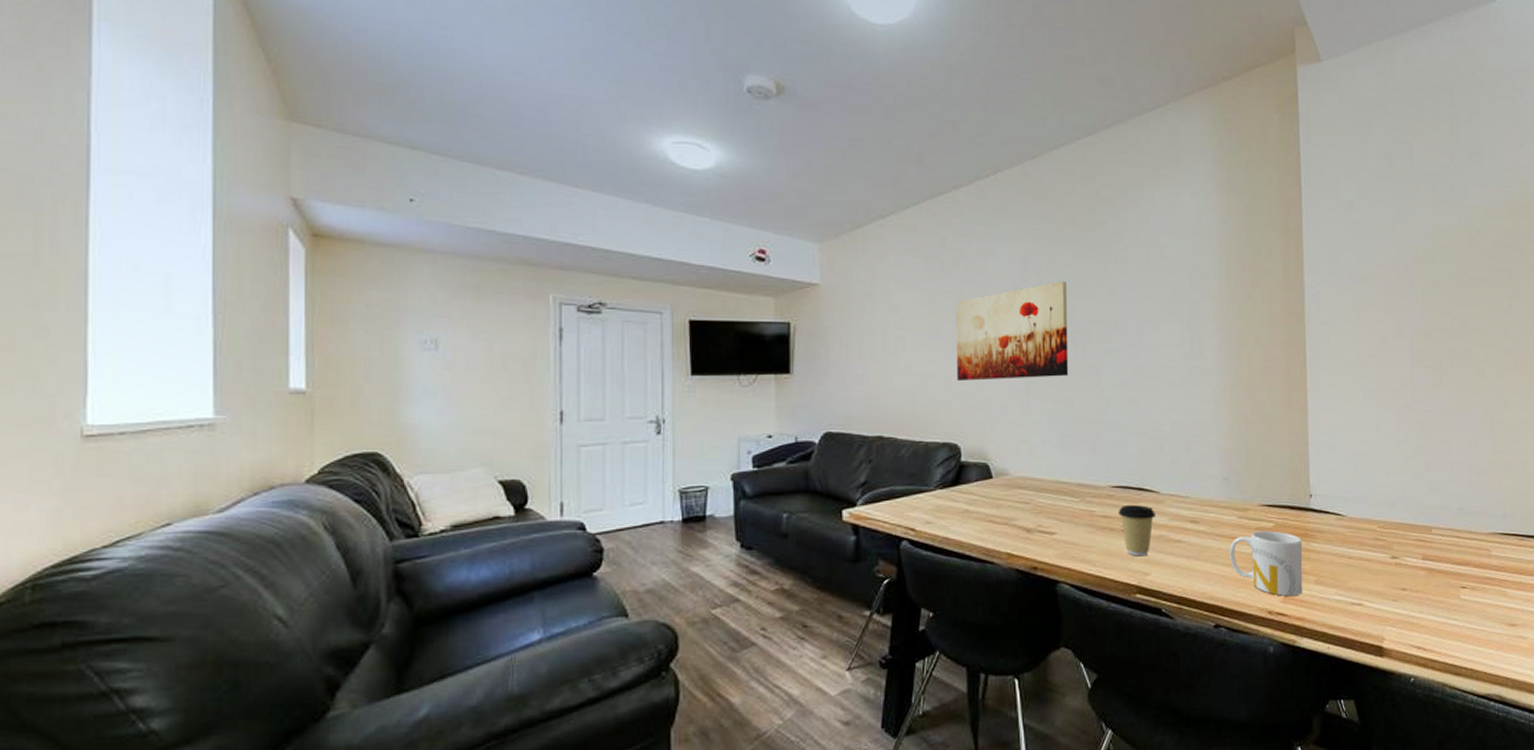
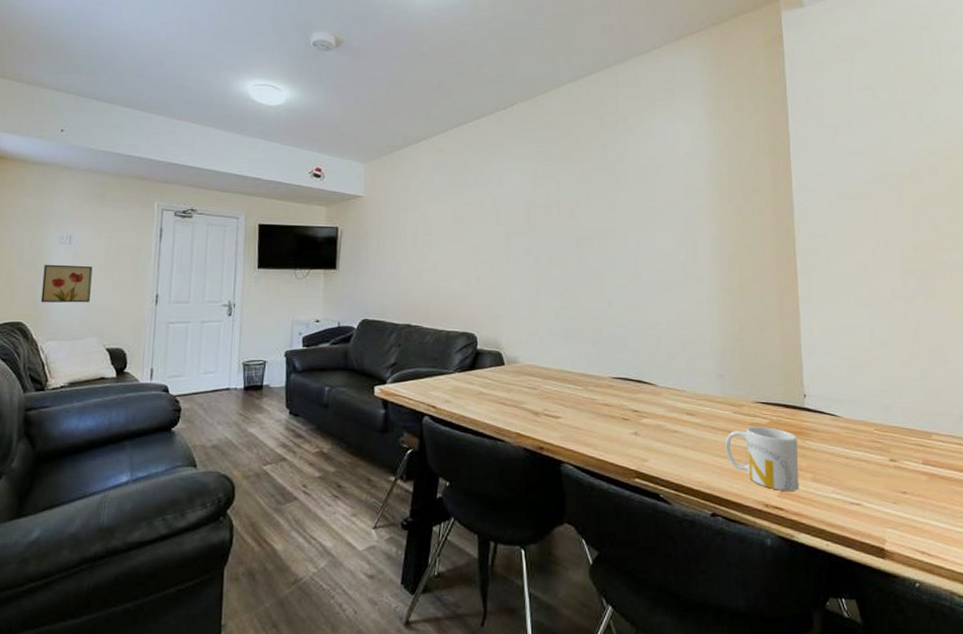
wall art: none [402,376,471,427] -> present [40,264,93,303]
wall art: present [956,281,1069,381] -> none [475,196,574,280]
coffee cup: present [1118,504,1155,557] -> none [619,394,653,444]

